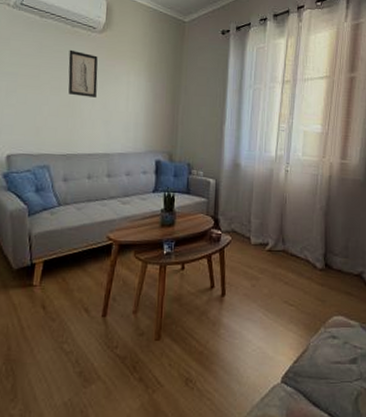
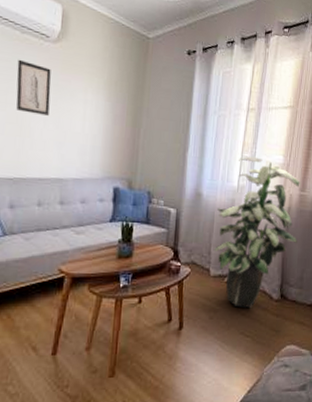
indoor plant: none [254,126,341,276] -> present [214,156,300,308]

